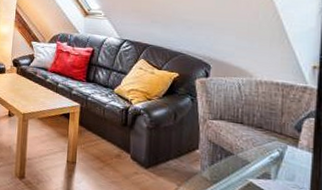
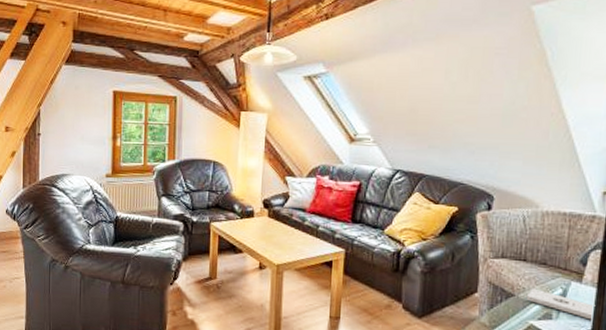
notepad: none [244,149,313,183] -> present [526,288,596,320]

